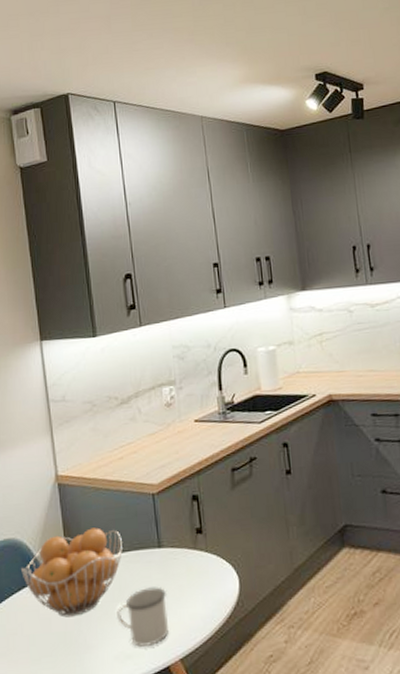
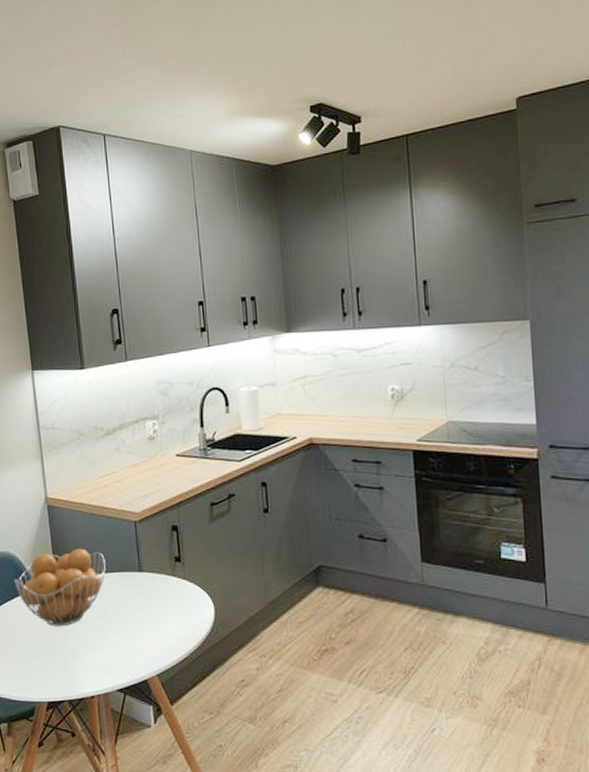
mug: present [117,586,168,647] -> none [100,607,147,661]

